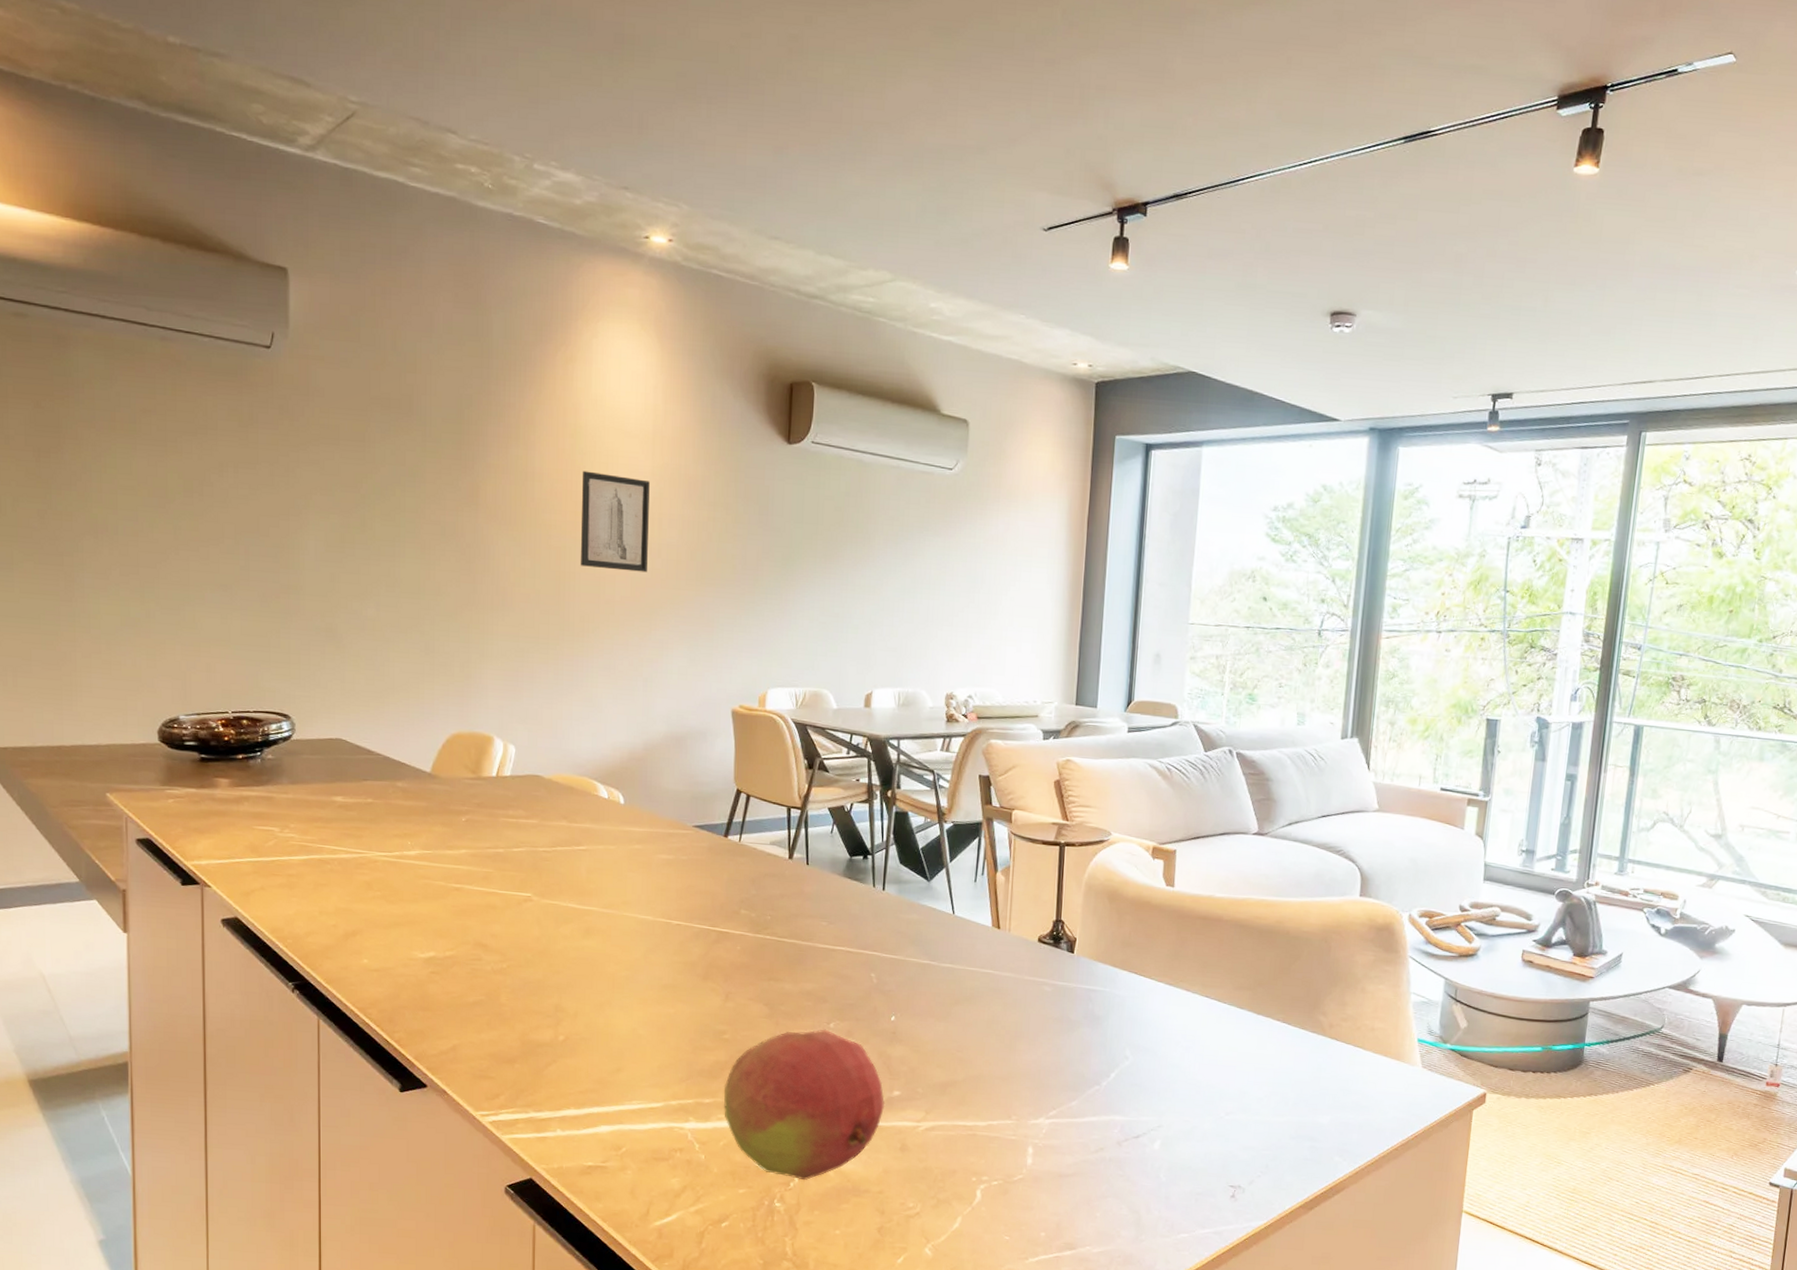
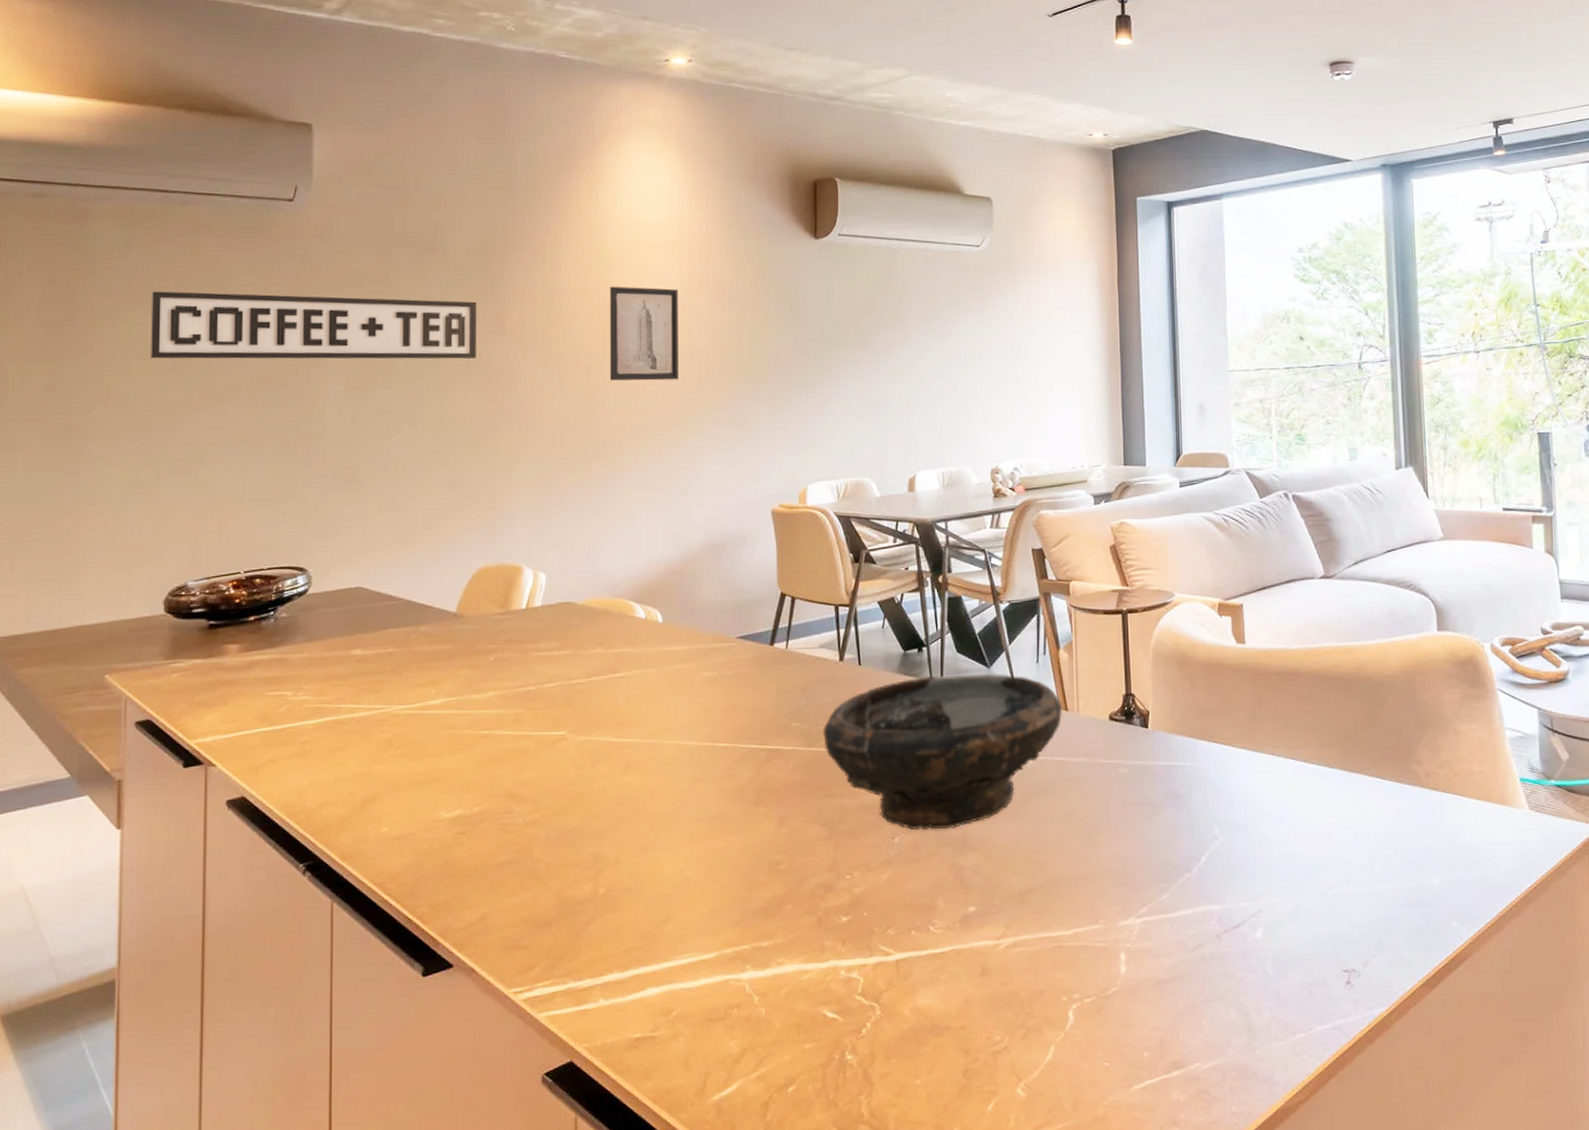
sign: none [134,427,451,530] -> present [150,291,476,360]
fruit: present [723,1029,885,1181] -> none [782,845,961,1025]
bowl: none [770,881,995,1022] -> present [823,673,1062,831]

